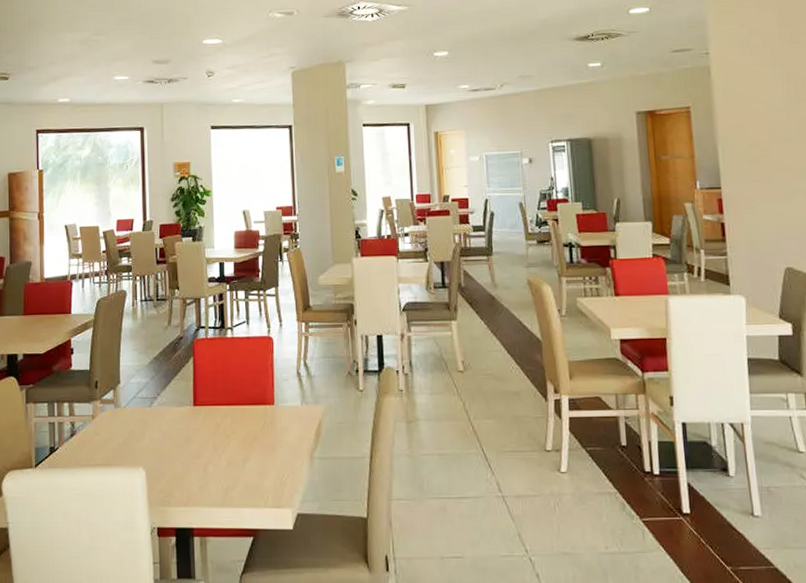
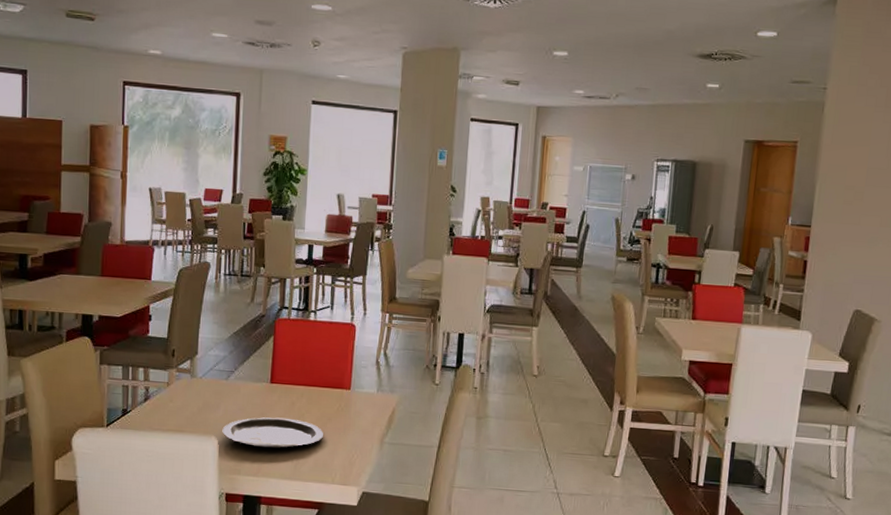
plate: none [149,441,252,475] -> present [222,417,324,449]

